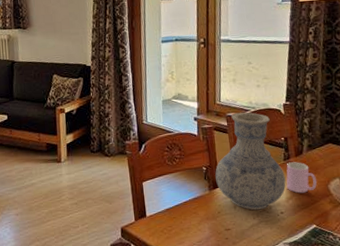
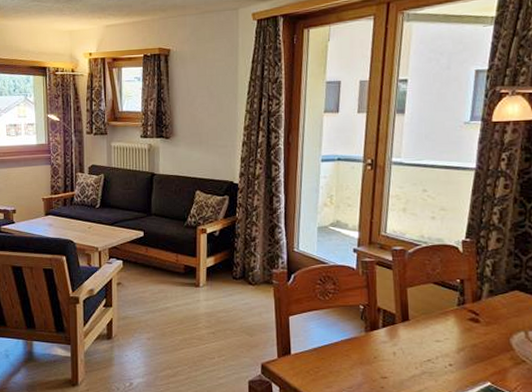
vase: present [215,112,286,210] -> none [374,246,458,359]
cup: present [286,162,317,193] -> none [458,308,497,345]

